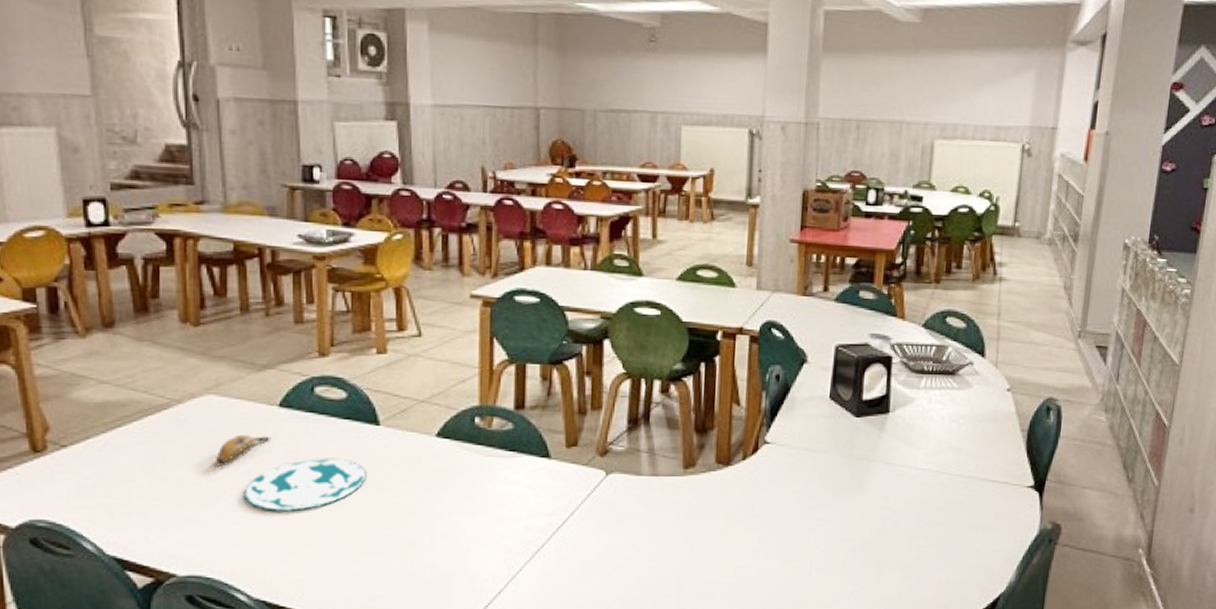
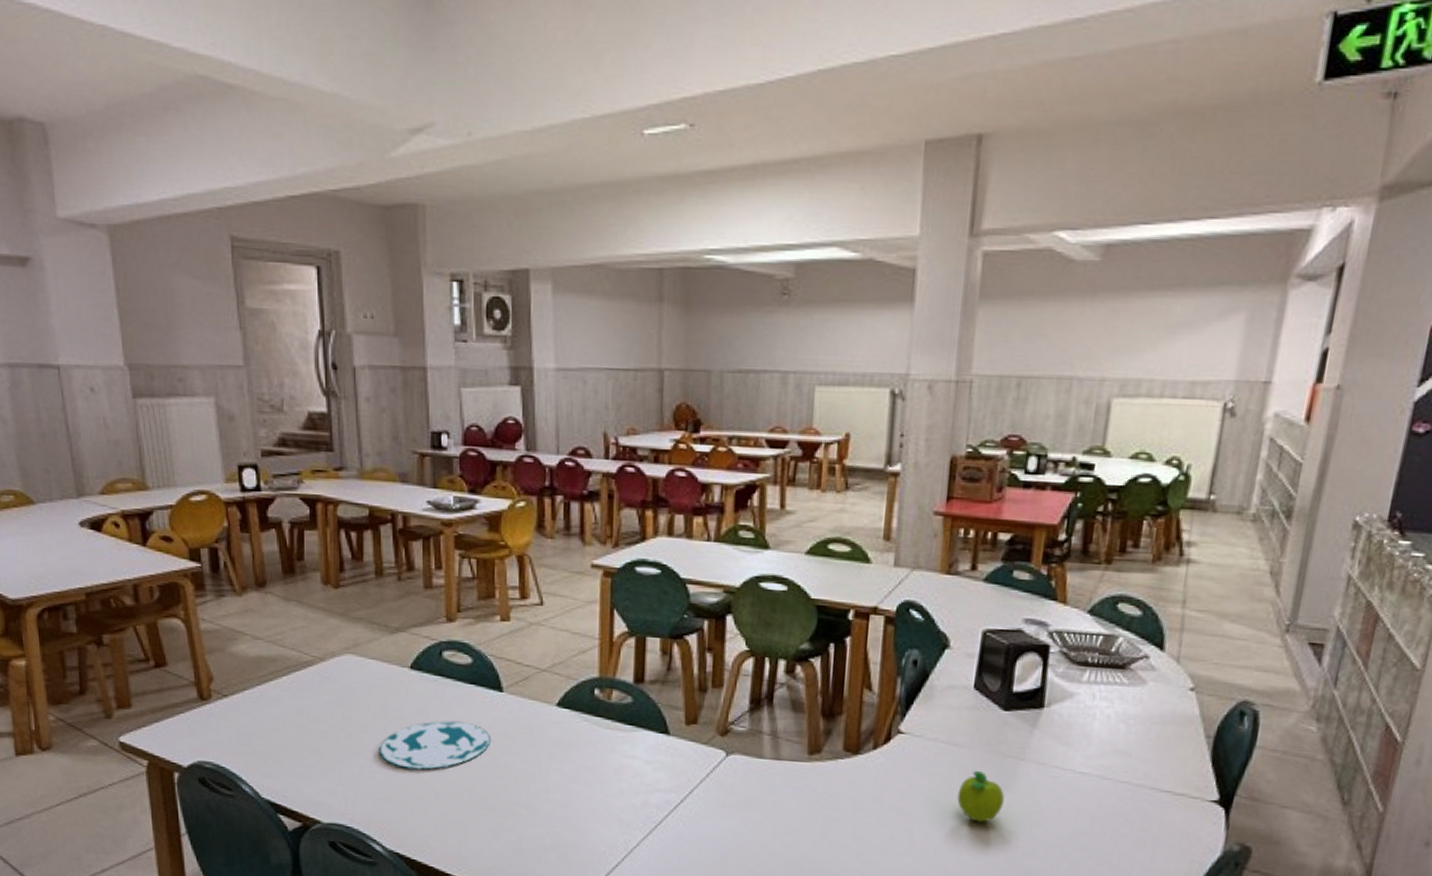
banana: present [216,434,271,464] -> none [354,693,403,721]
fruit: none [818,474,859,521] -> present [957,771,1005,823]

